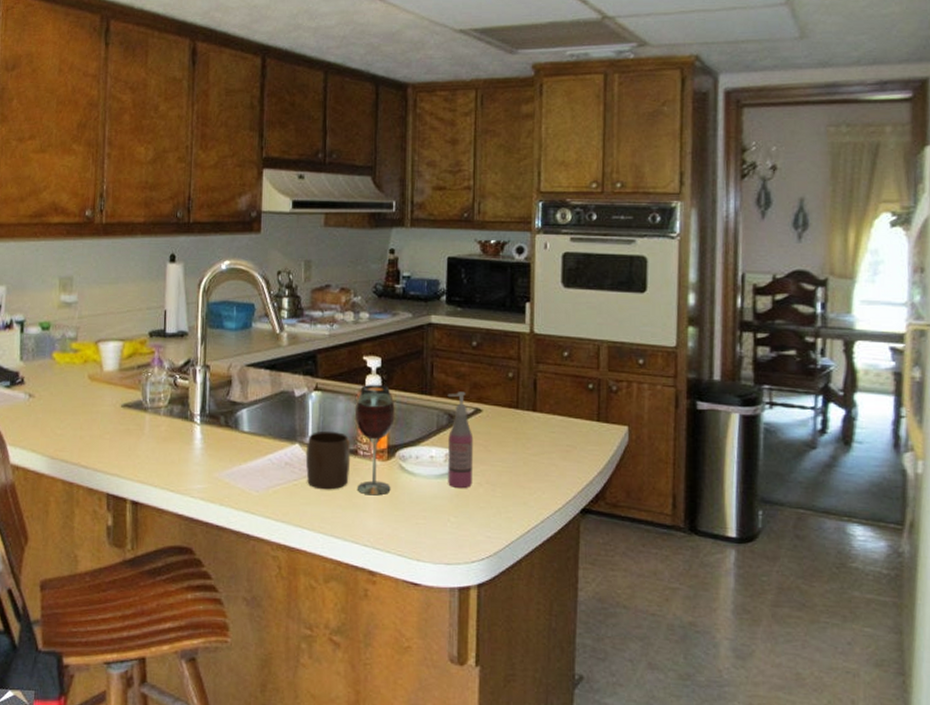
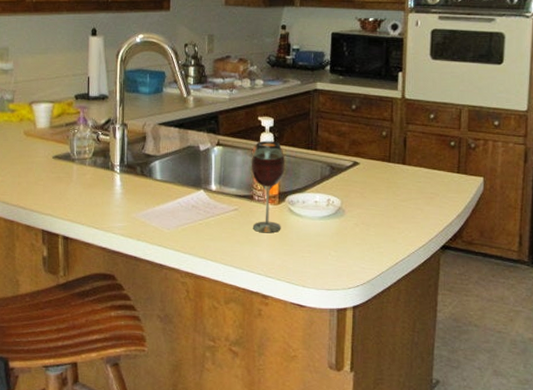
mug: present [305,430,351,489] -> none [209,179,248,228]
soap dispenser: present [447,391,474,488] -> none [329,147,352,227]

